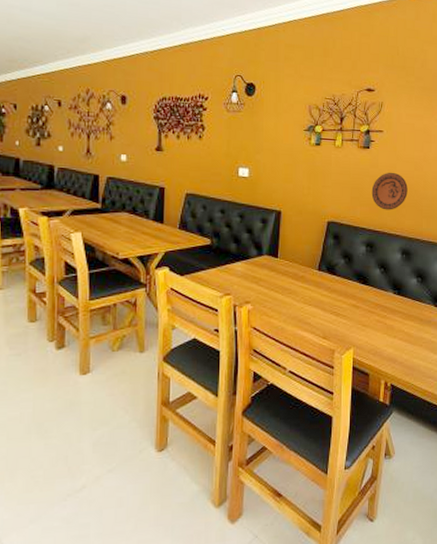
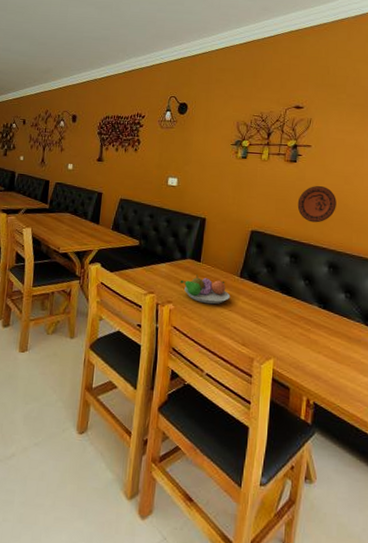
fruit bowl: none [257,271,310,301] -> present [180,275,231,305]

